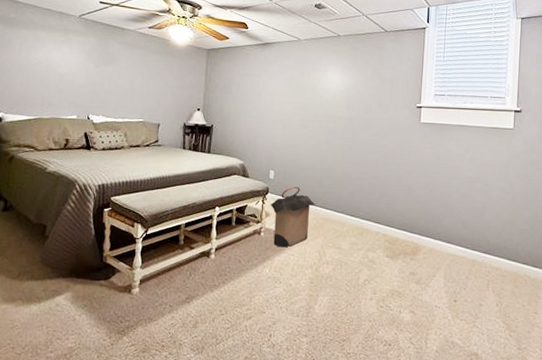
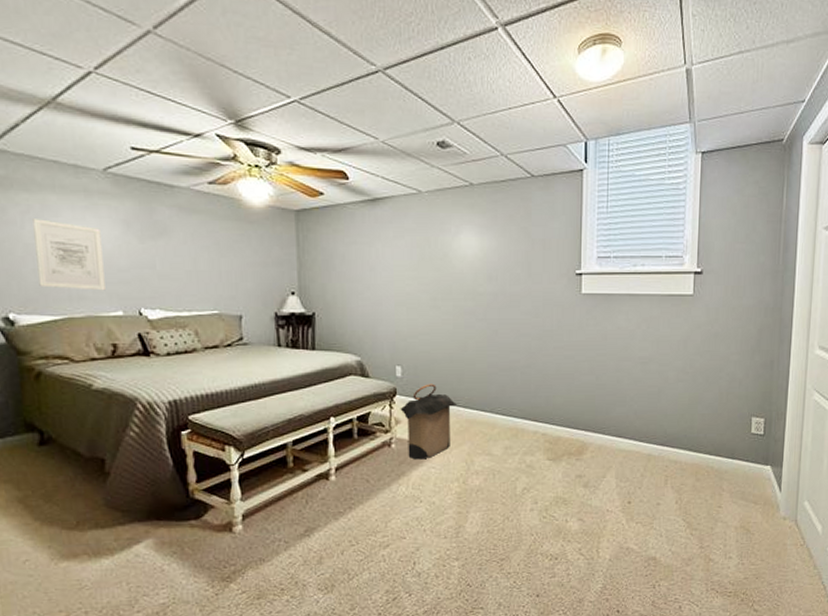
wall art: none [23,47,71,100] -> present [33,219,106,291]

